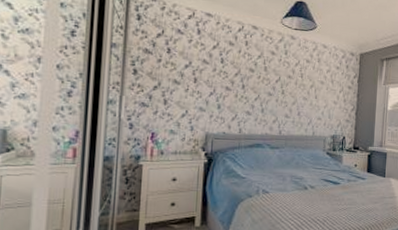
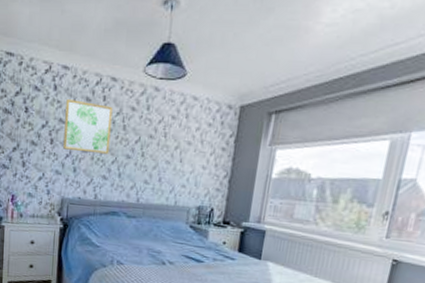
wall art: none [207,43,255,92] -> present [63,99,113,154]

